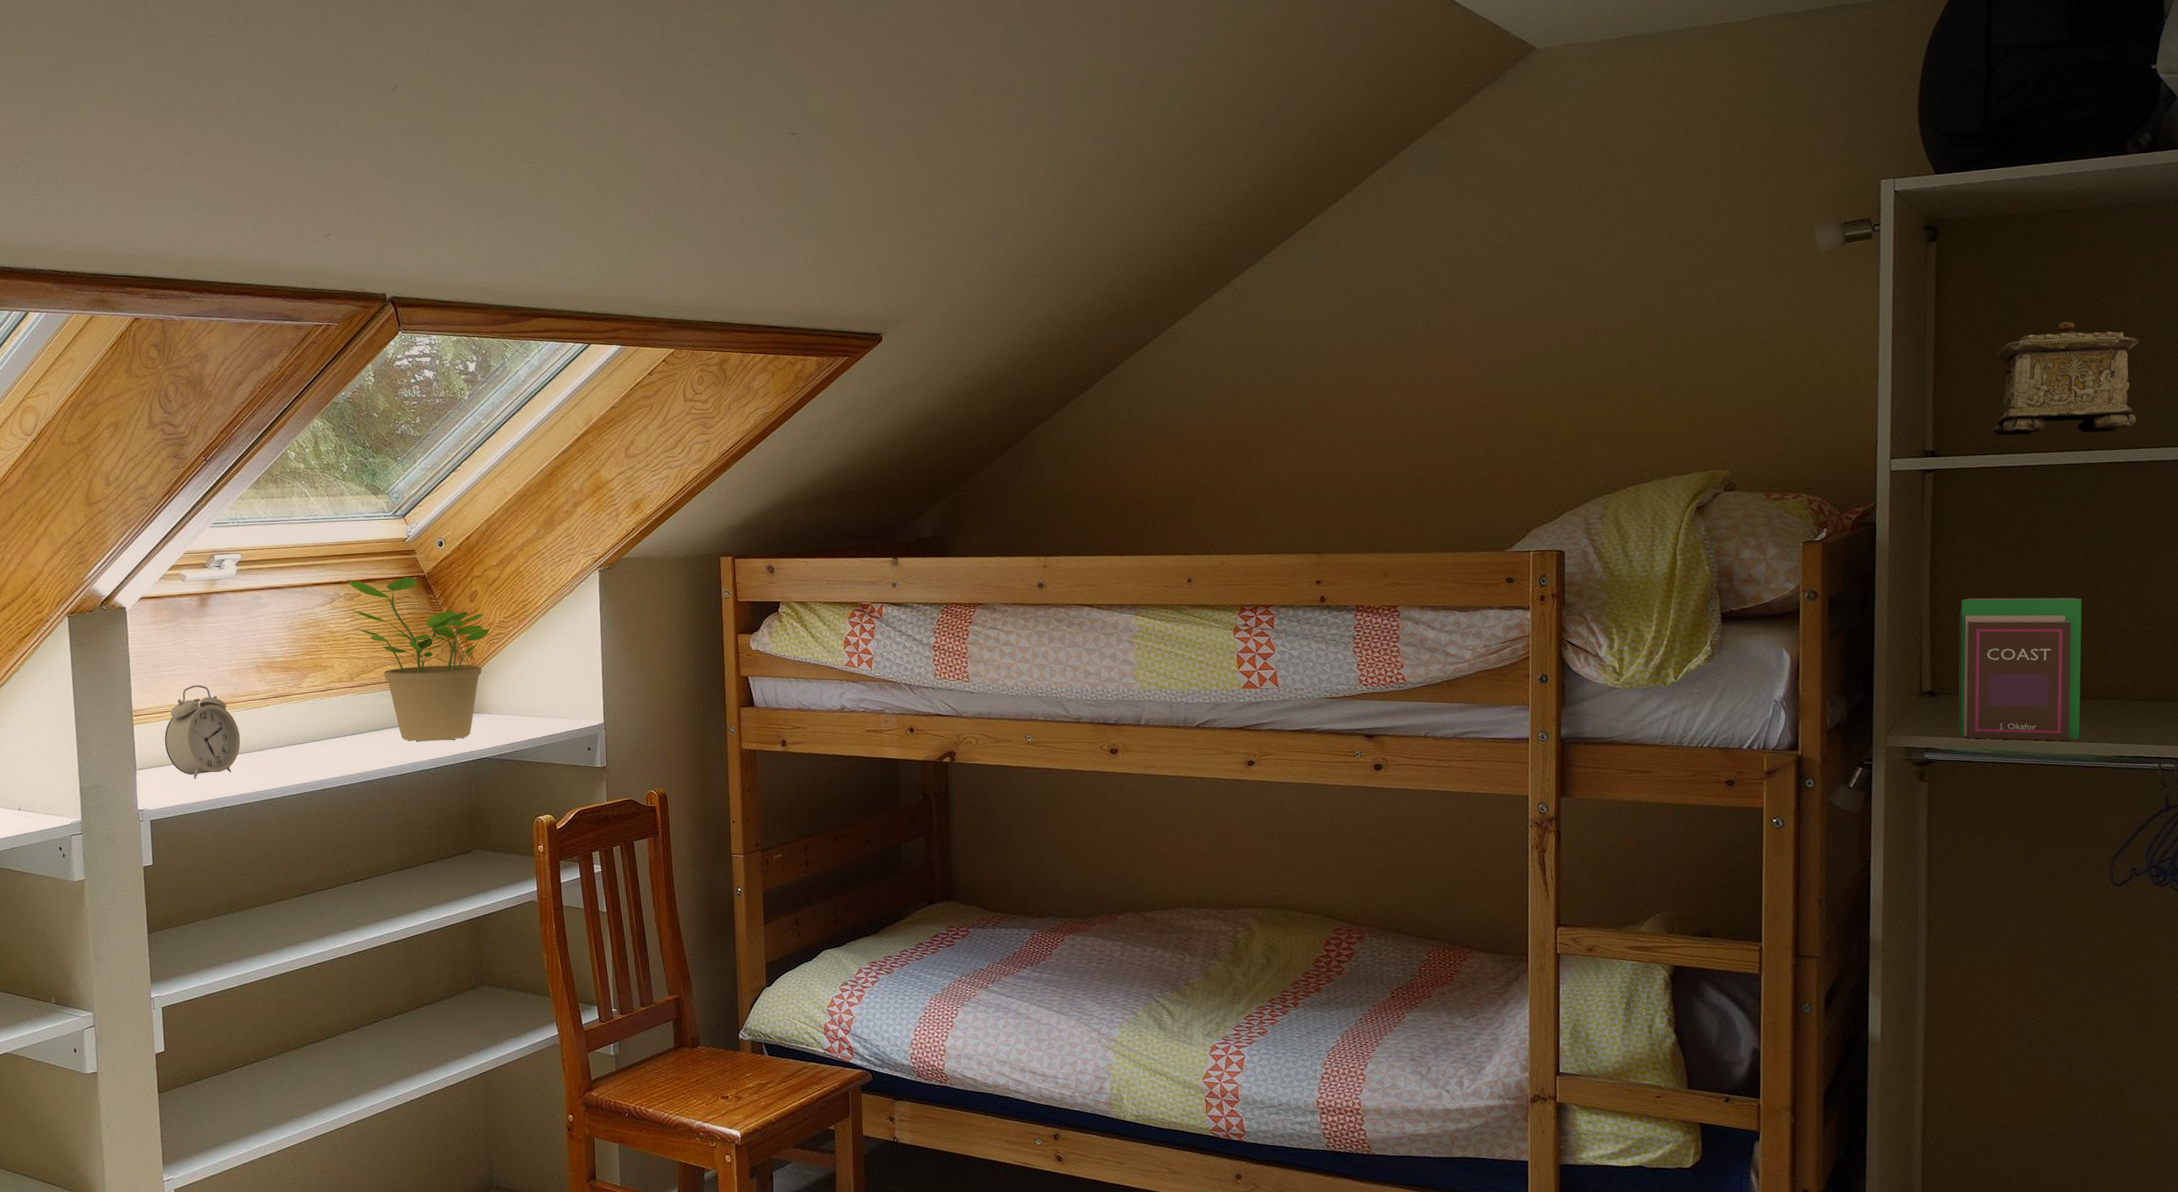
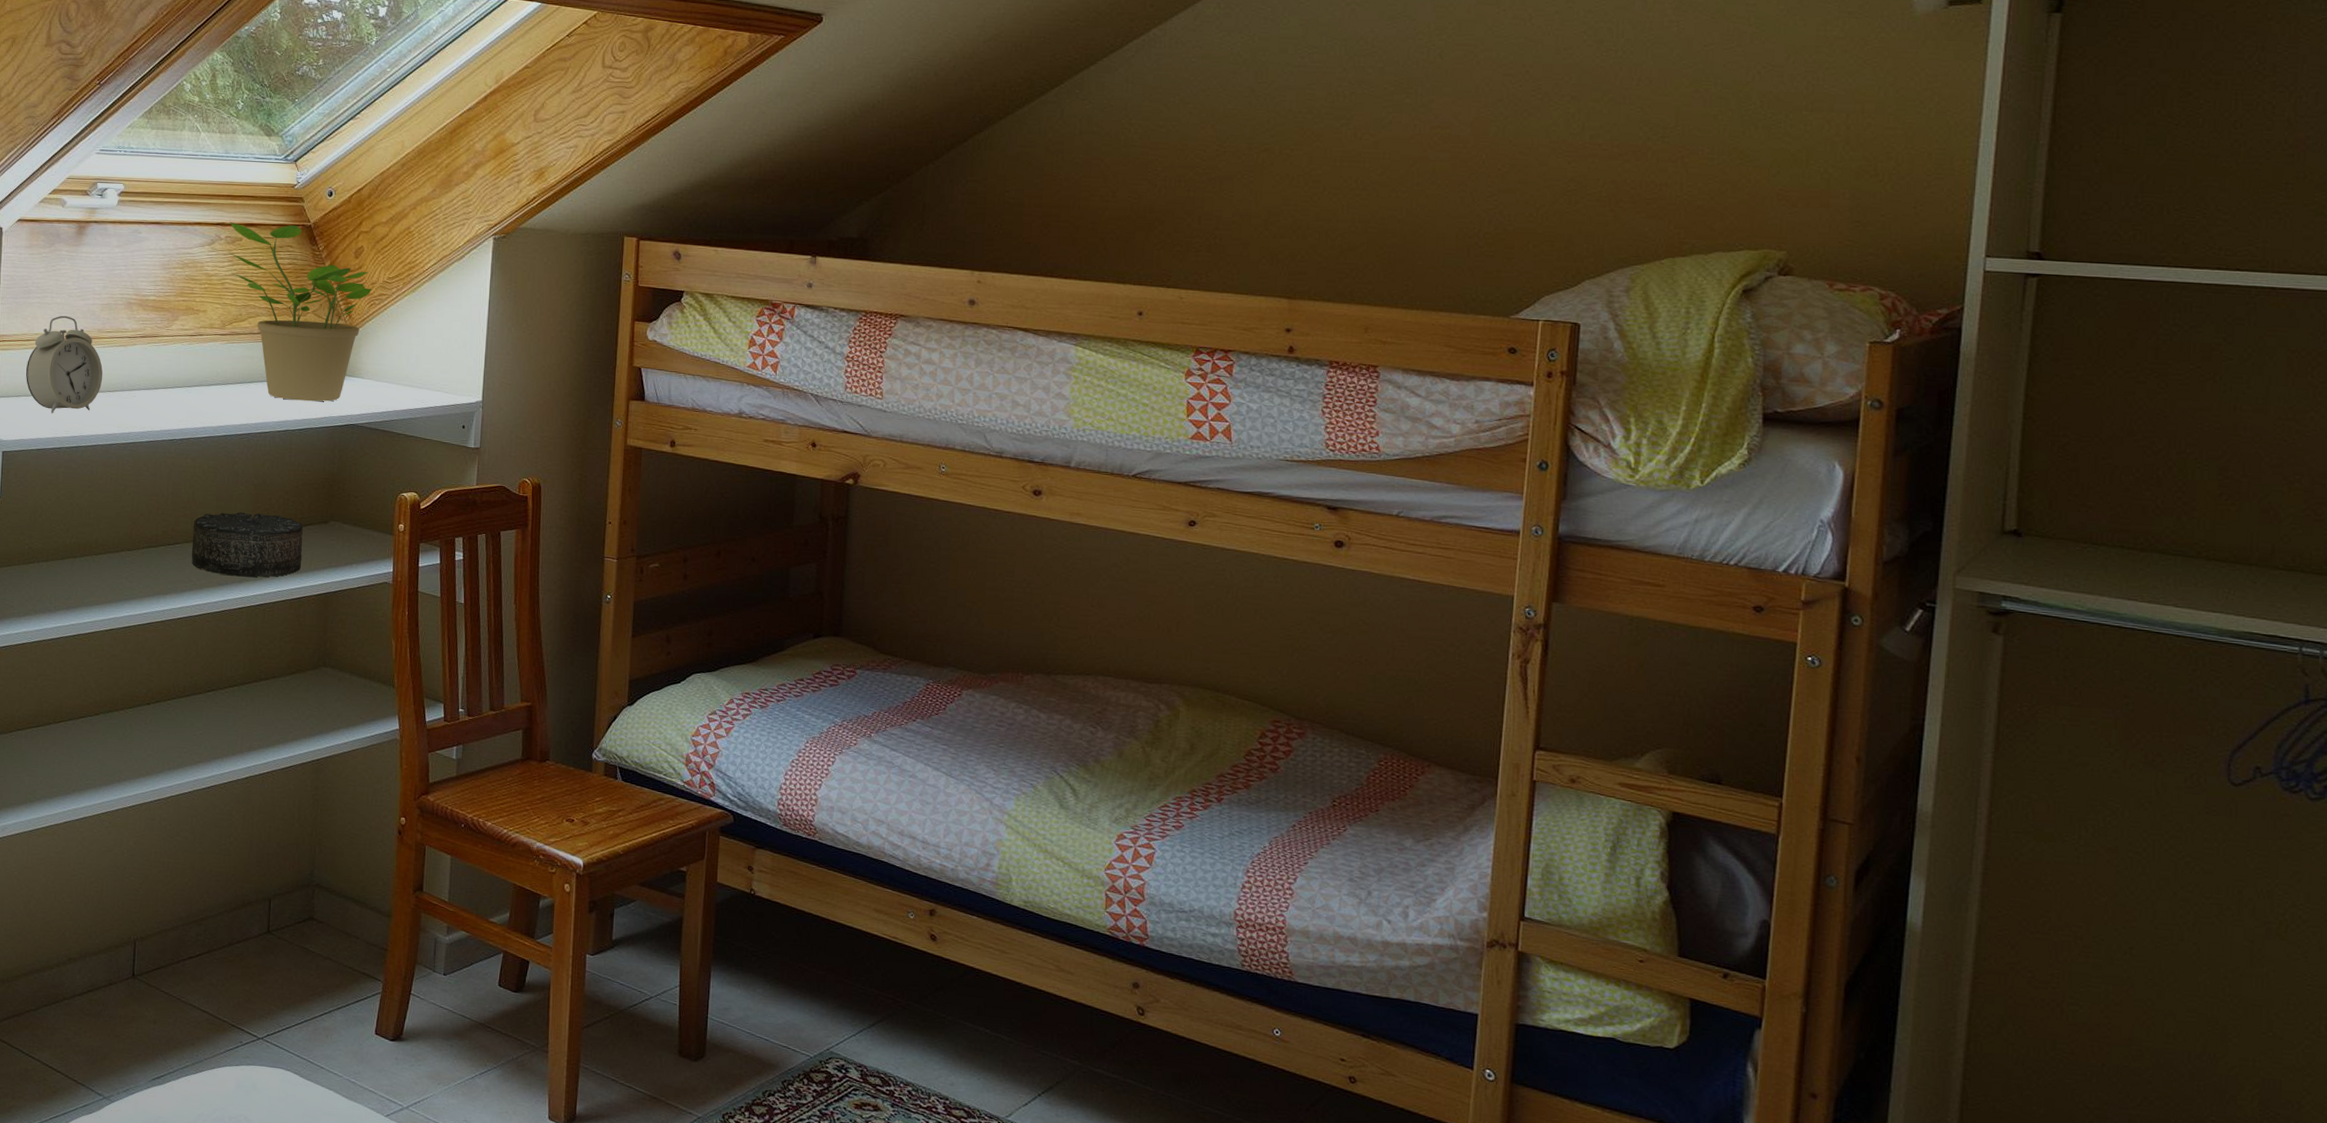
decorative box: none [344,850,451,912] -> present [191,512,303,577]
books: present [1958,597,2082,741] -> none [2046,427,2214,608]
decorative box: present [1992,321,2139,436] -> none [2115,118,2309,251]

